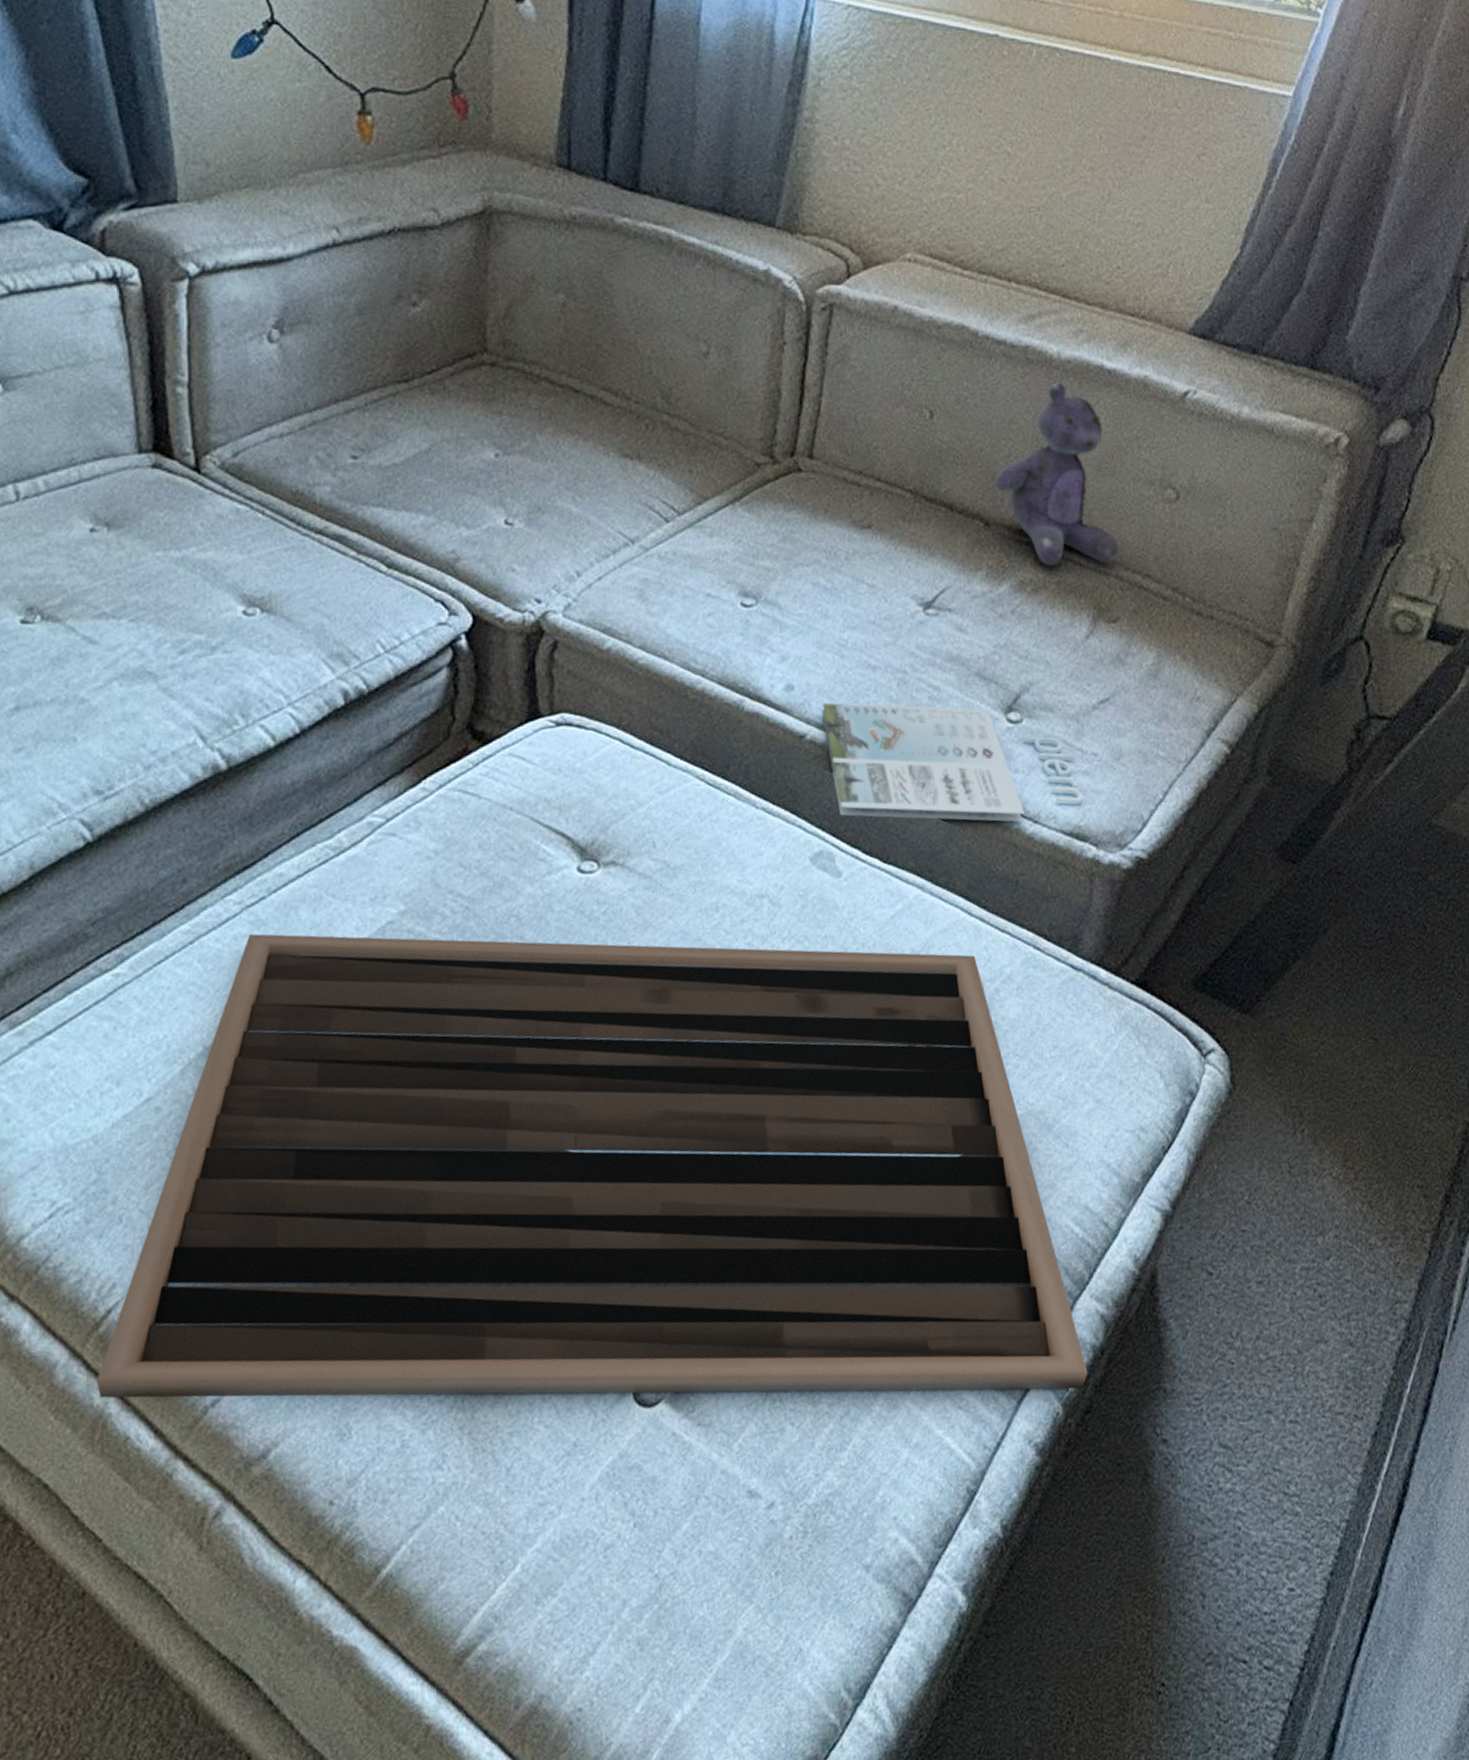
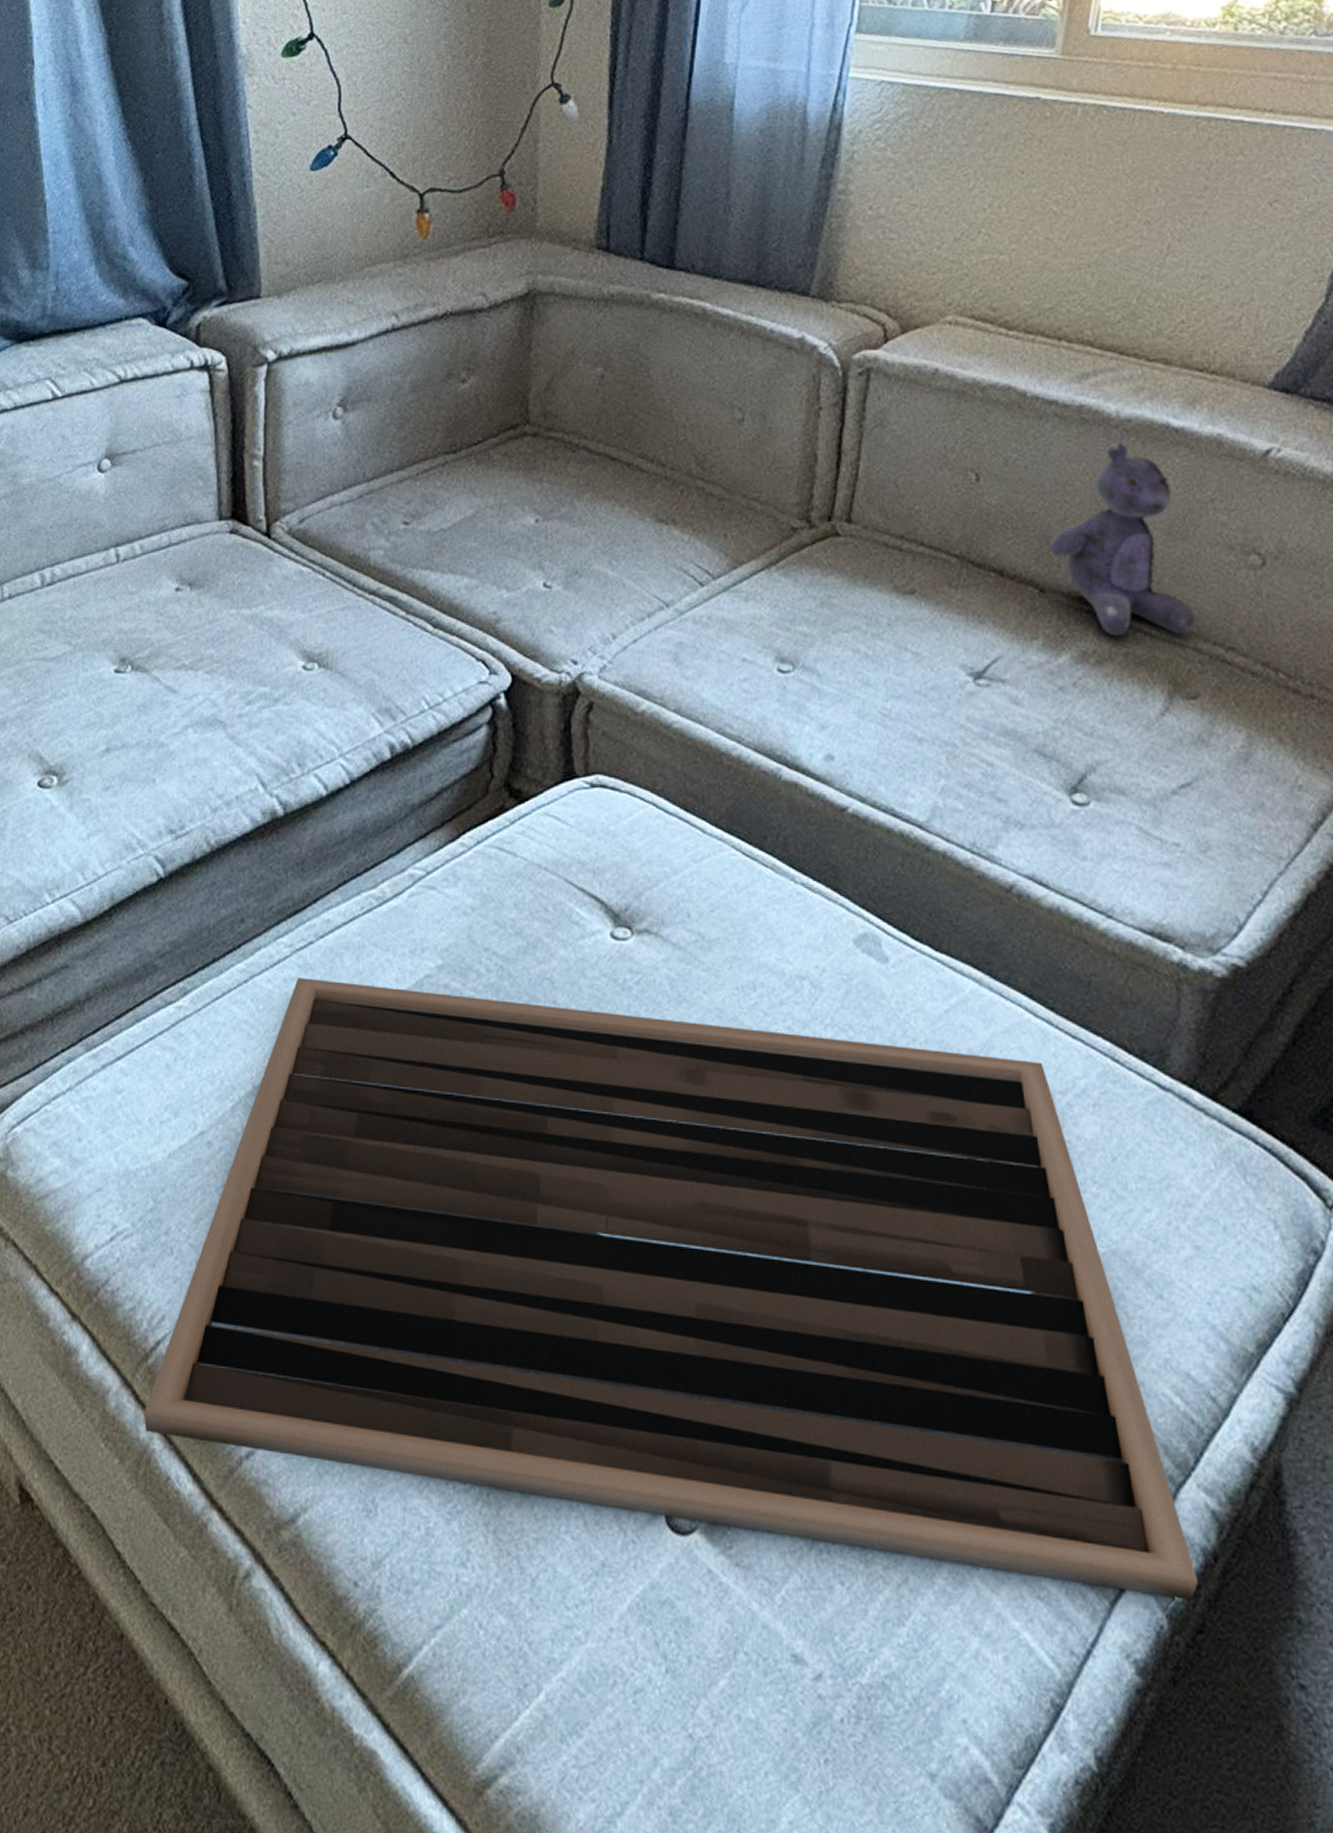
magazine: present [821,701,1084,822] -> none [864,773,1166,916]

